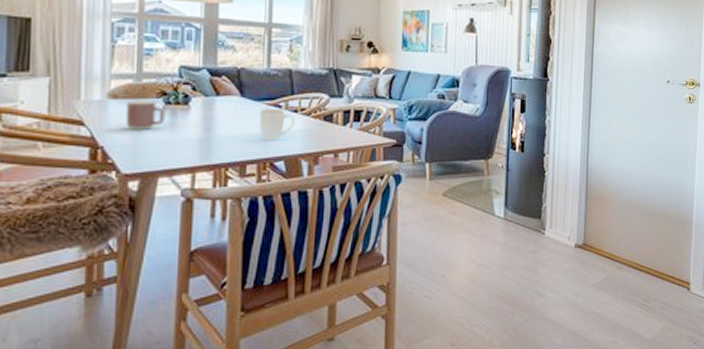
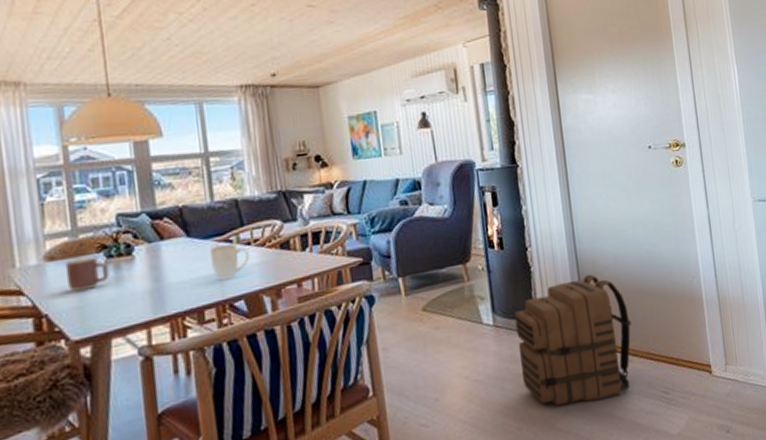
backpack: none [522,186,626,299] -> present [514,274,632,407]

